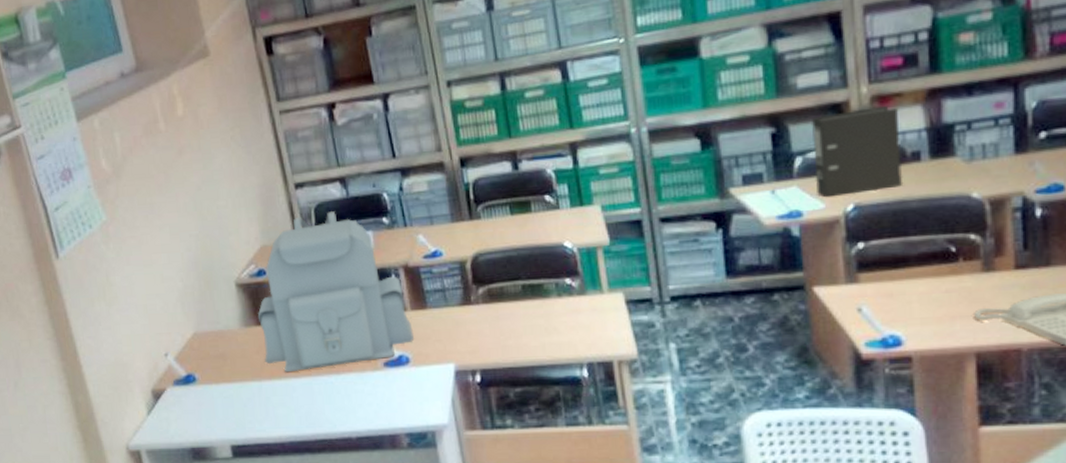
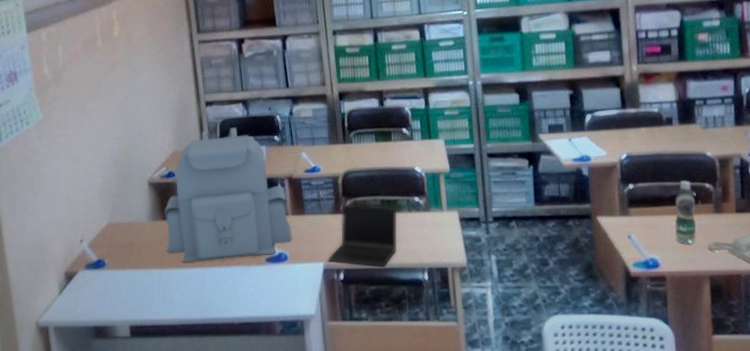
laptop computer: none [459,292,547,366] -> present [328,204,399,268]
binder: present [811,106,904,196] -> none [597,82,661,146]
bottle: none [924,232,956,314] -> present [675,180,696,244]

